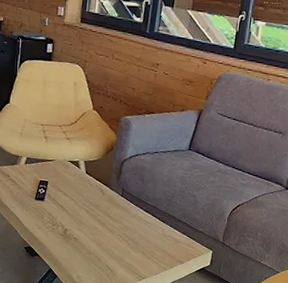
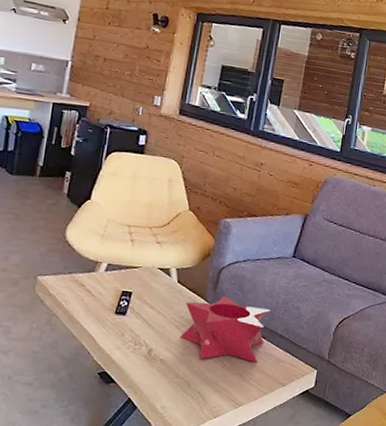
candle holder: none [90,185,169,243] -> present [180,296,271,363]

